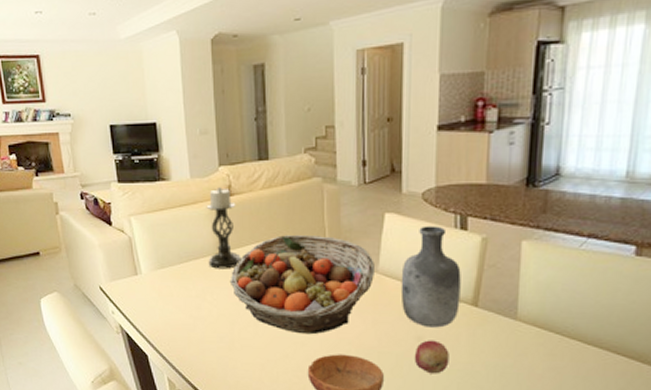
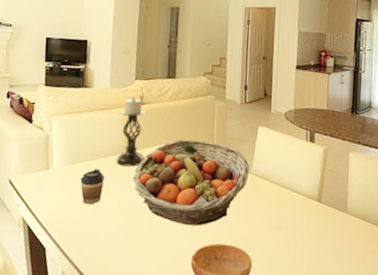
coffee cup: none [172,273,199,311] -> present [80,169,105,204]
vase: present [400,226,461,328] -> none [267,138,310,220]
fruit: present [414,340,449,374] -> none [275,230,301,260]

